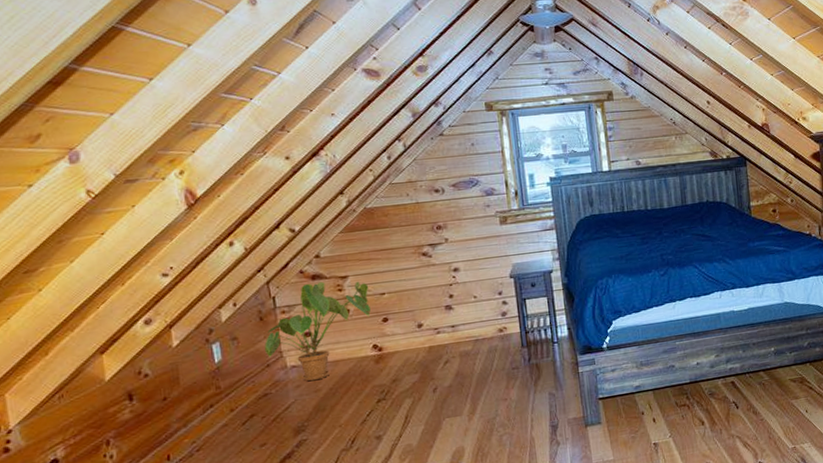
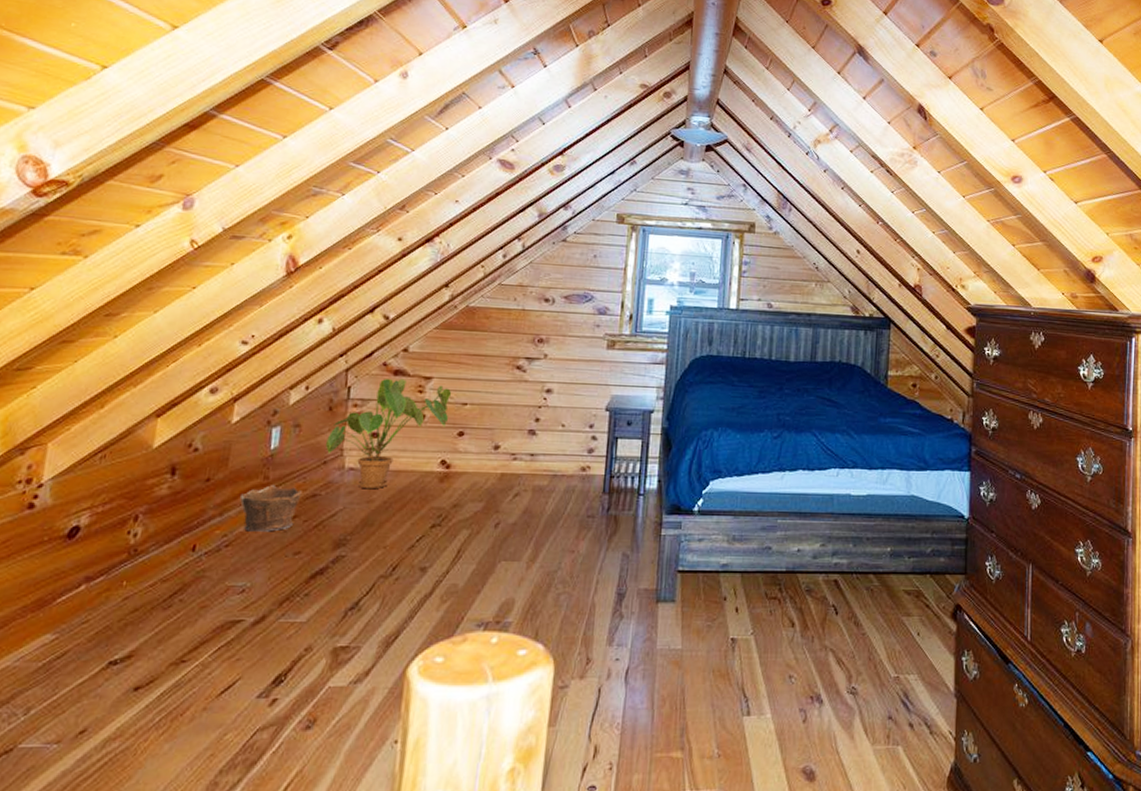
clay pot: none [199,391,254,435] -> present [240,485,302,532]

